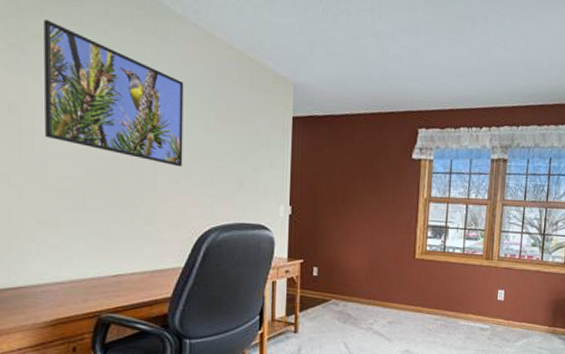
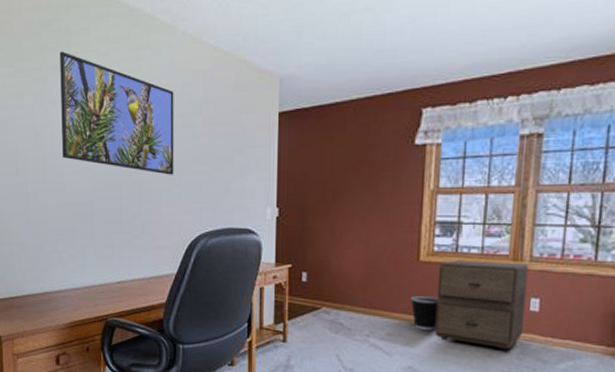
wastebasket: none [407,289,430,318] -> present [410,296,438,330]
filing cabinet: none [427,258,497,333] -> present [434,260,529,351]

